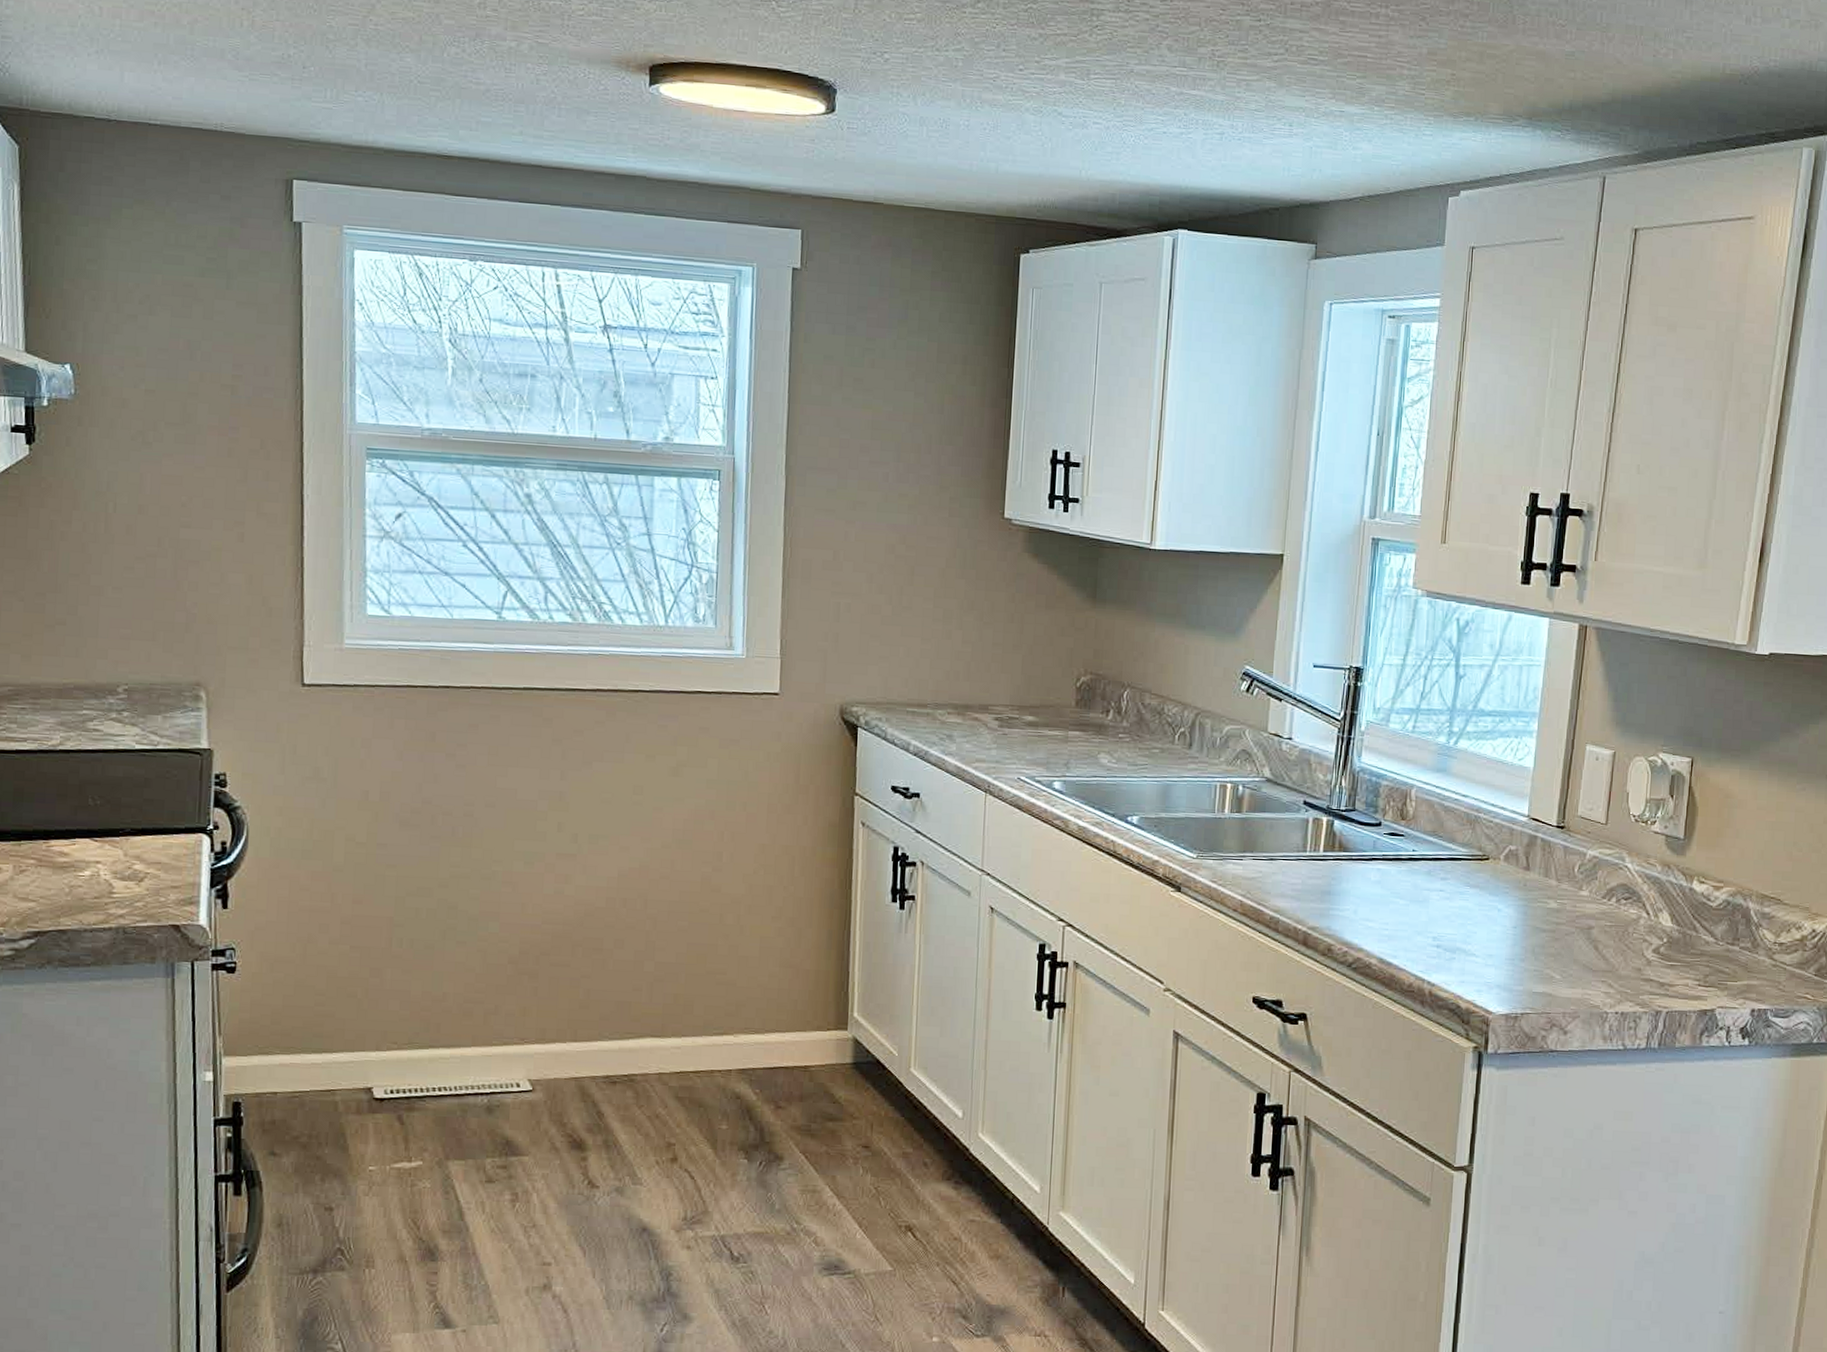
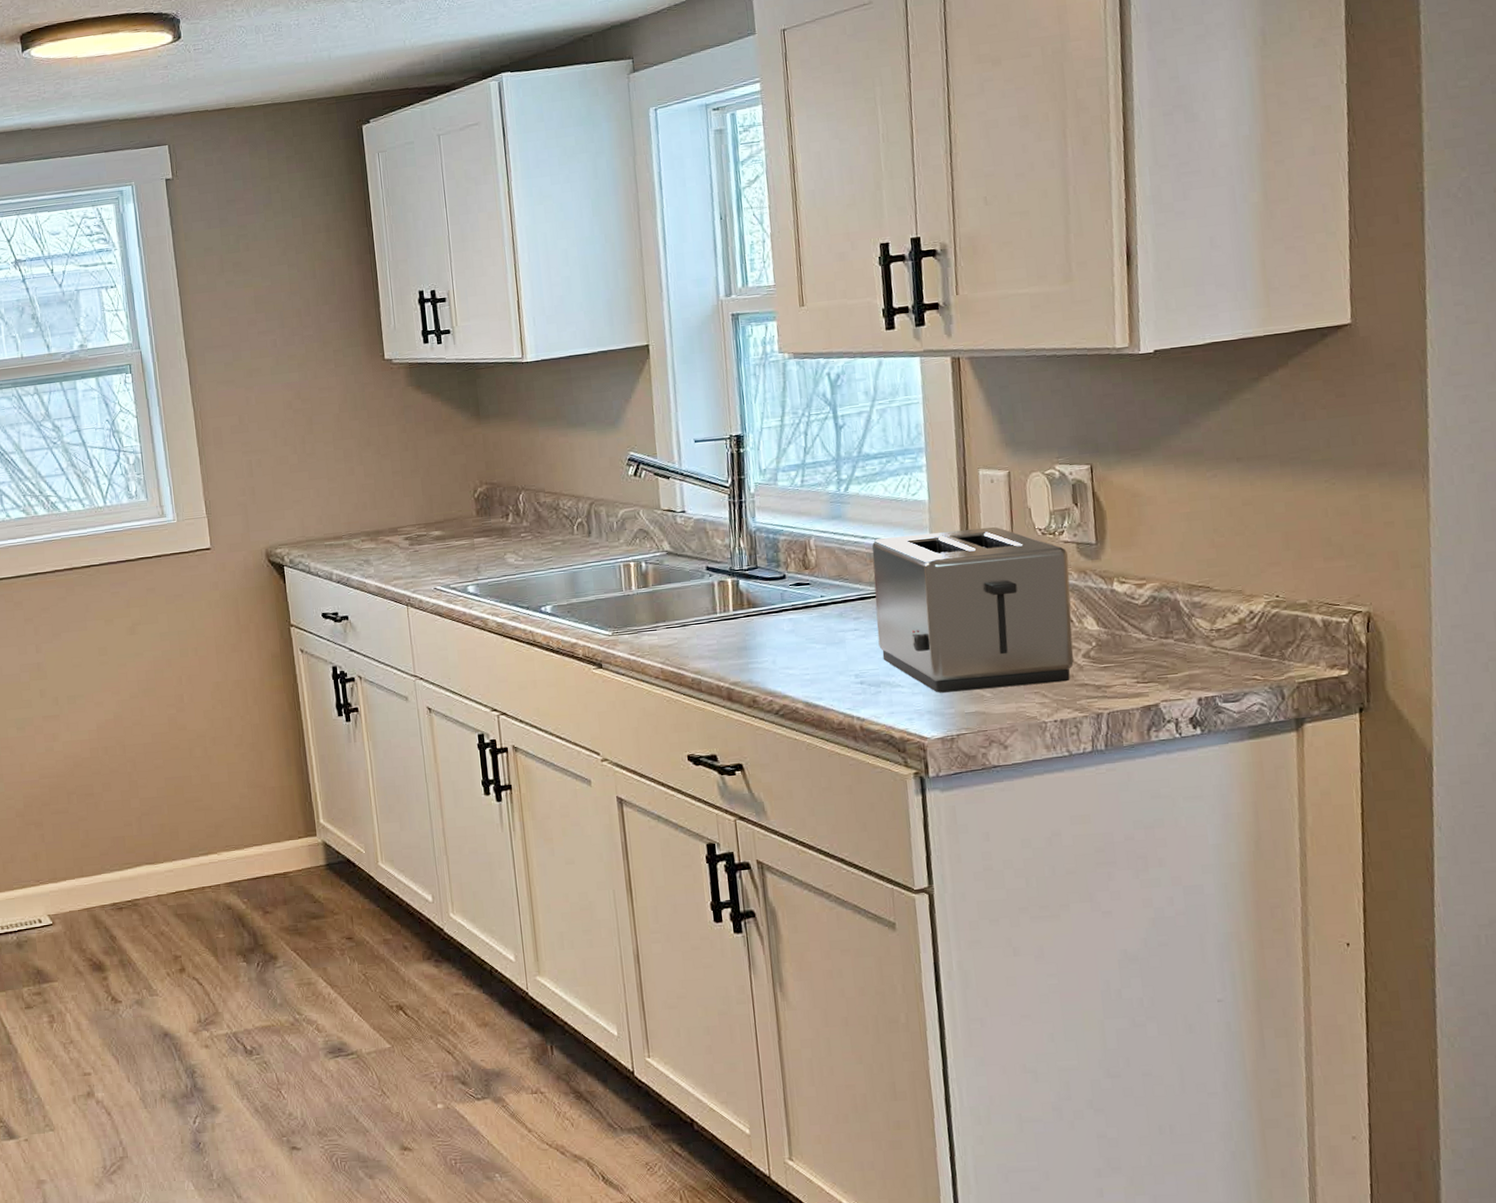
toaster: none [1461,800,1657,975] -> present [872,526,1074,693]

